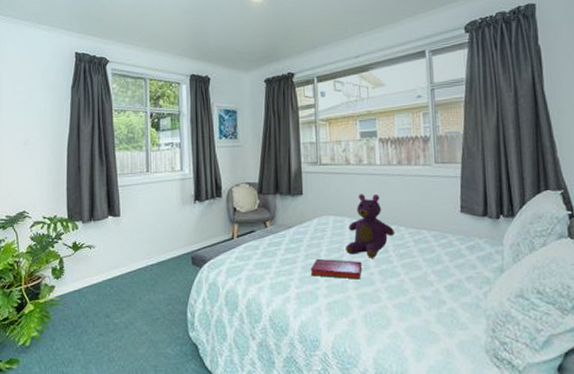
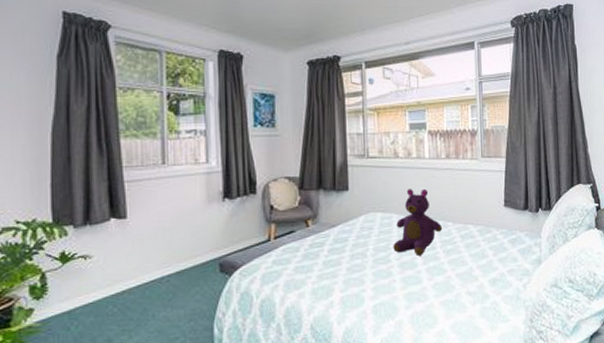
hardback book: present [310,258,363,280] -> none [355,258,410,279]

